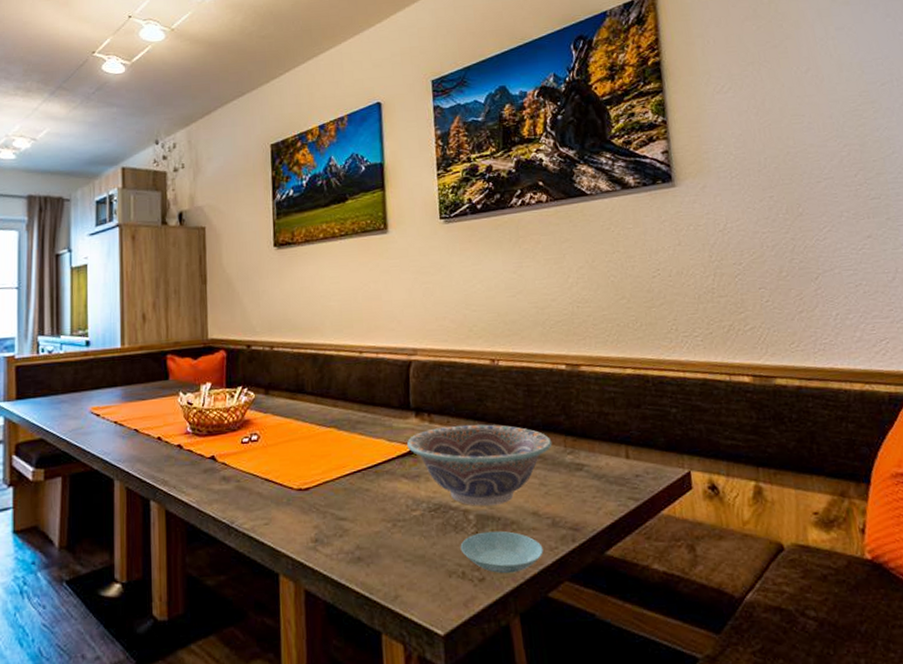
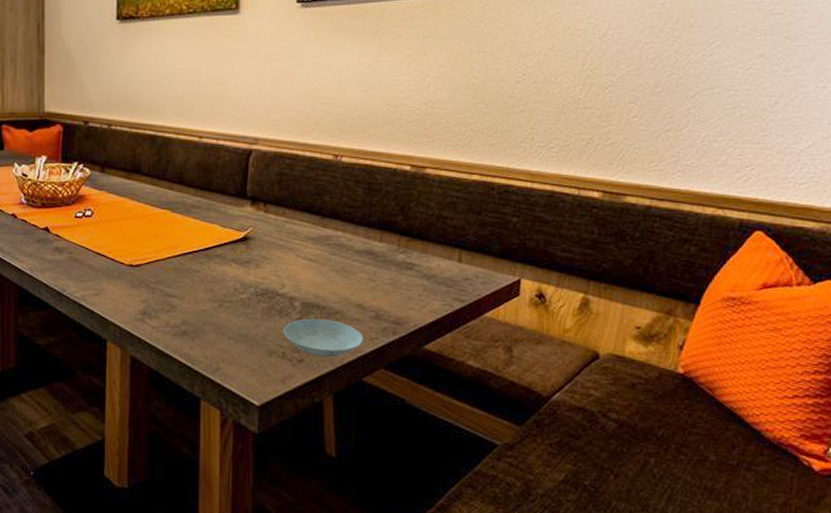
decorative bowl: present [407,424,552,506] -> none [241,217,386,295]

